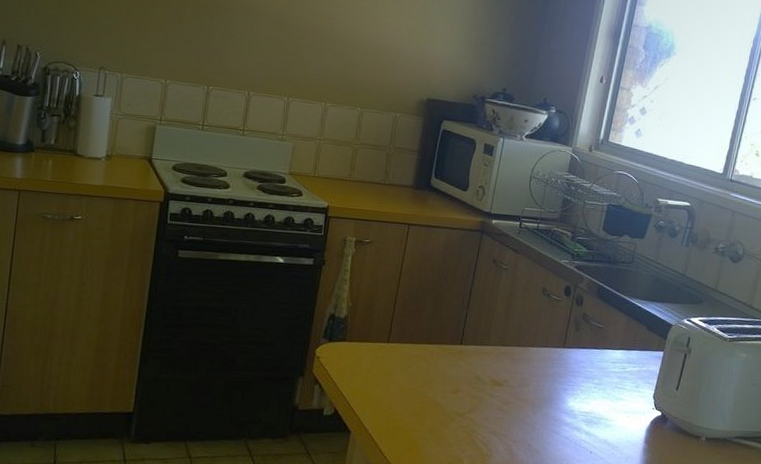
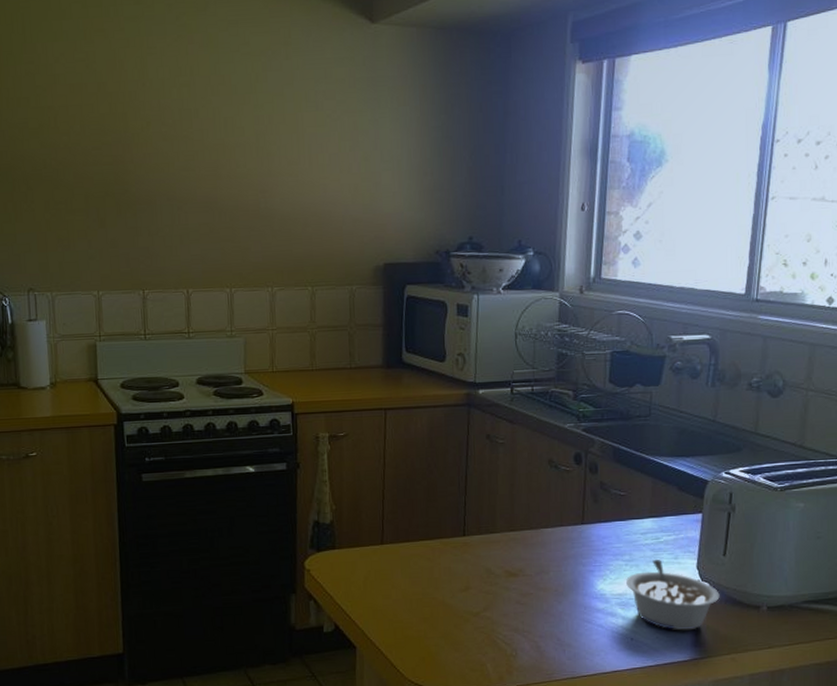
legume: none [593,385,669,451] -> present [626,559,720,631]

